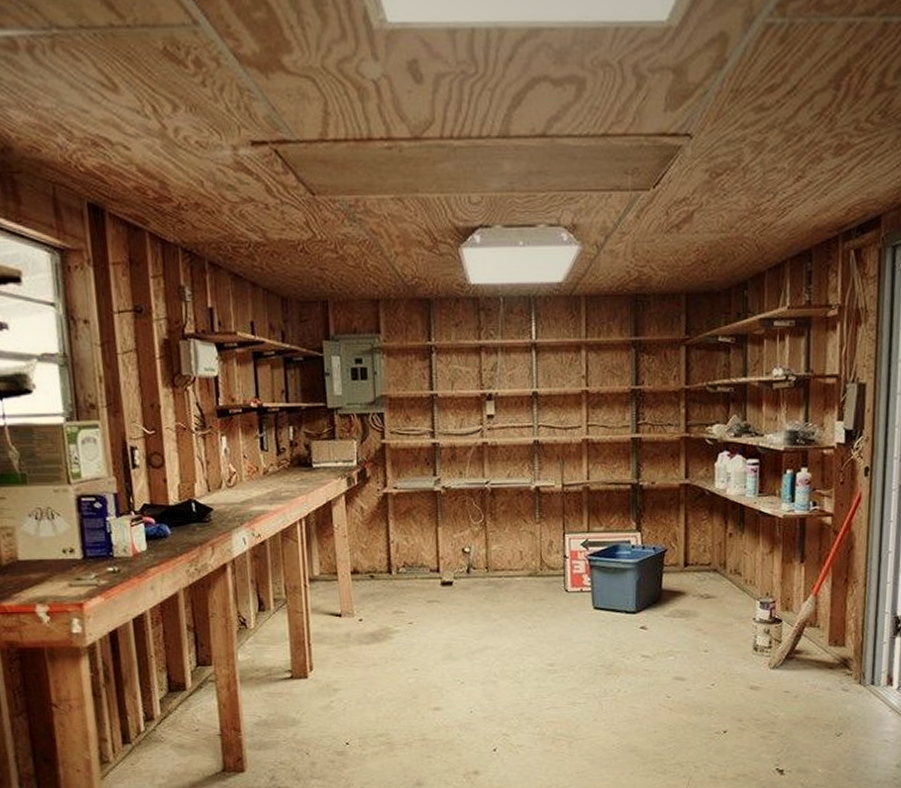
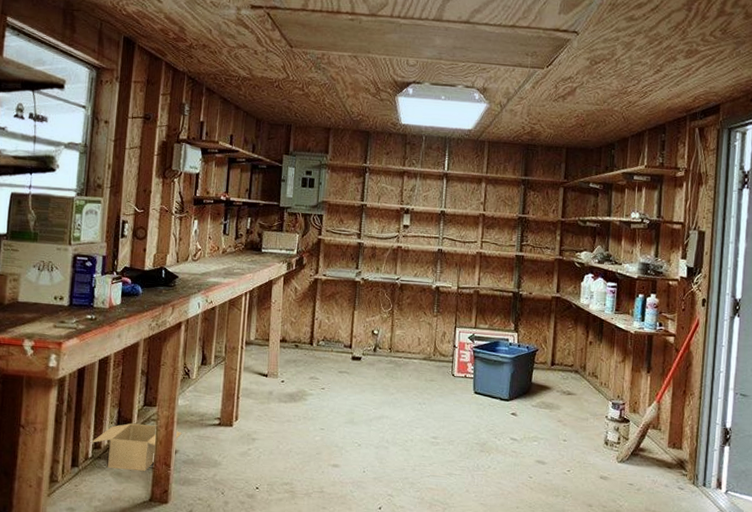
cardboard box: none [141,686,248,740] -> present [91,423,182,471]

